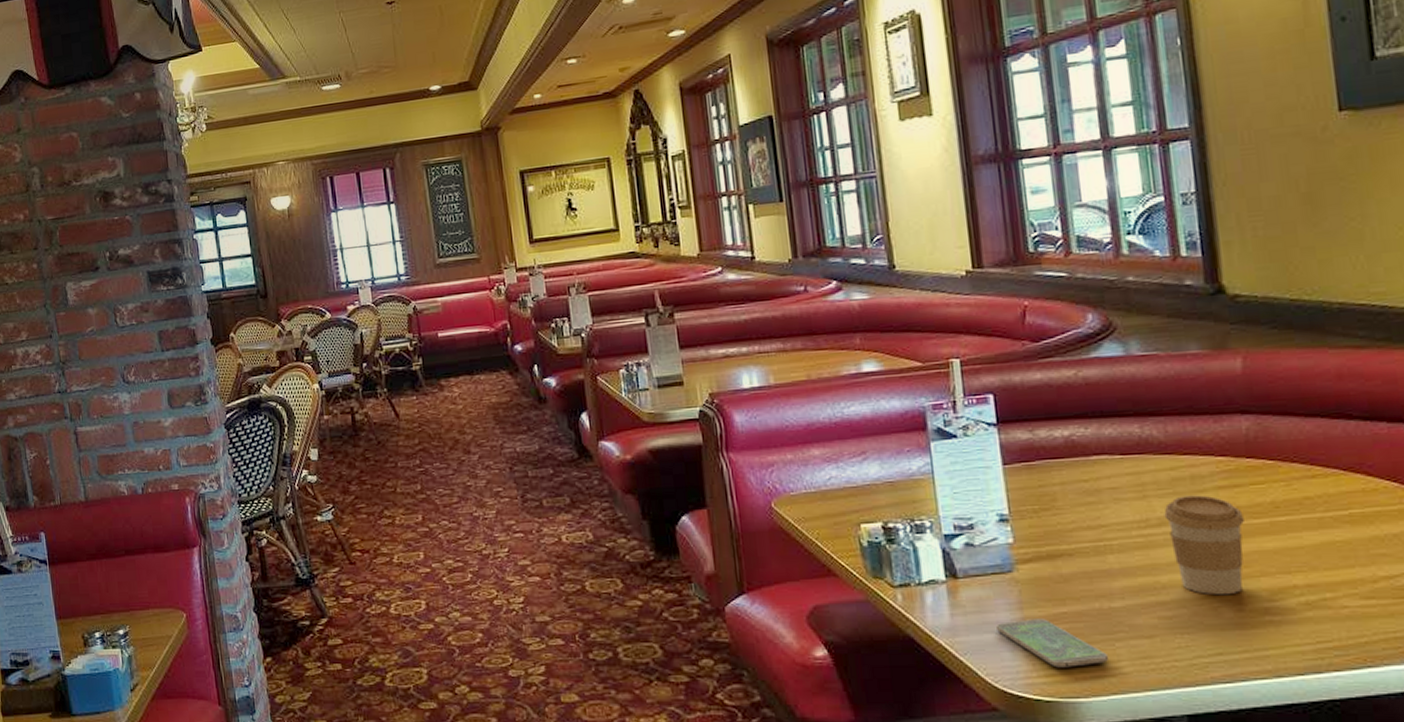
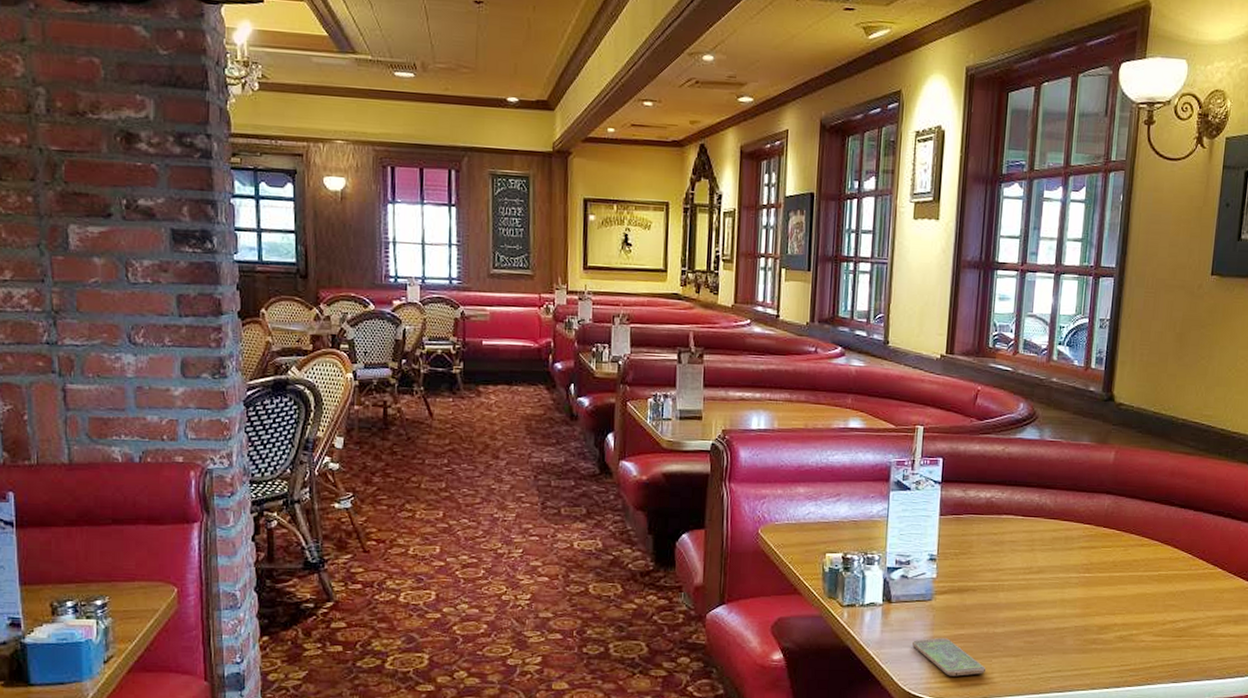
coffee cup: present [1164,495,1244,596] -> none [1042,551,1094,628]

